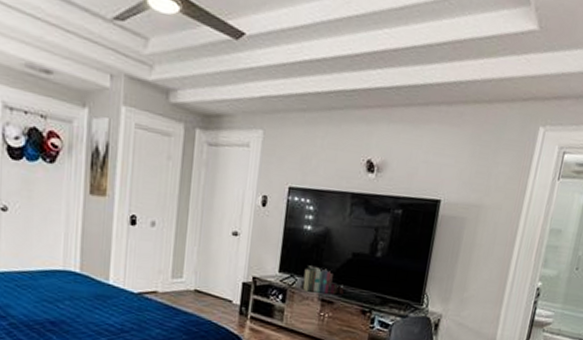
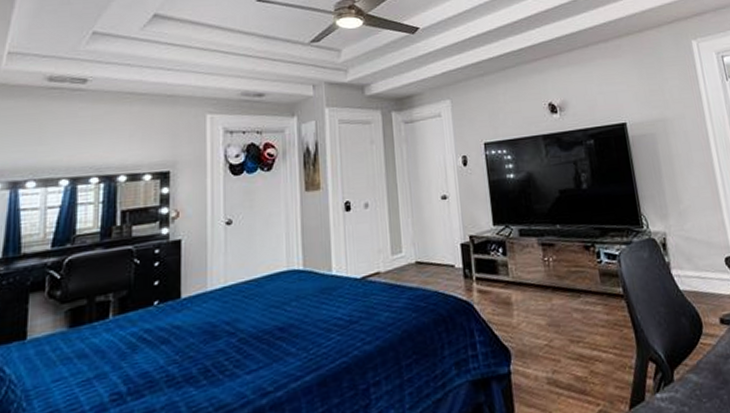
books: present [302,265,344,295] -> none [517,211,562,239]

